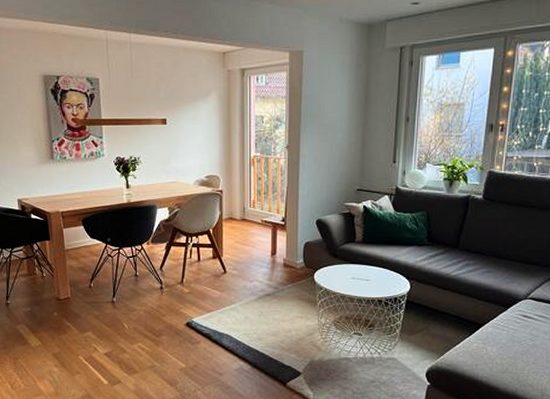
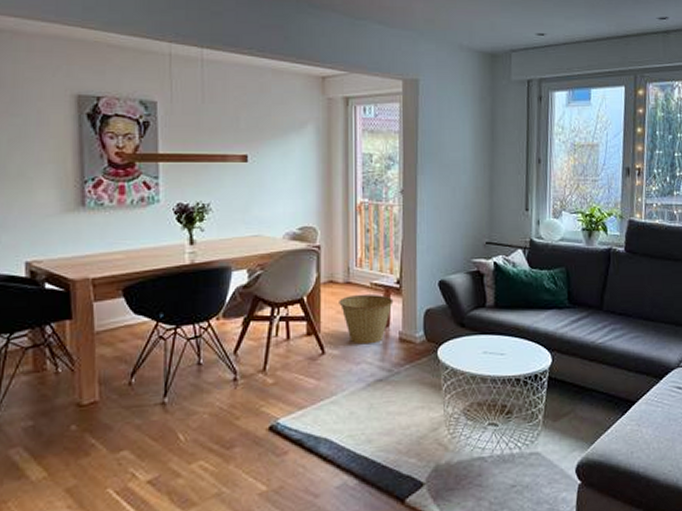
basket: none [237,229,280,267] -> present [339,295,394,345]

